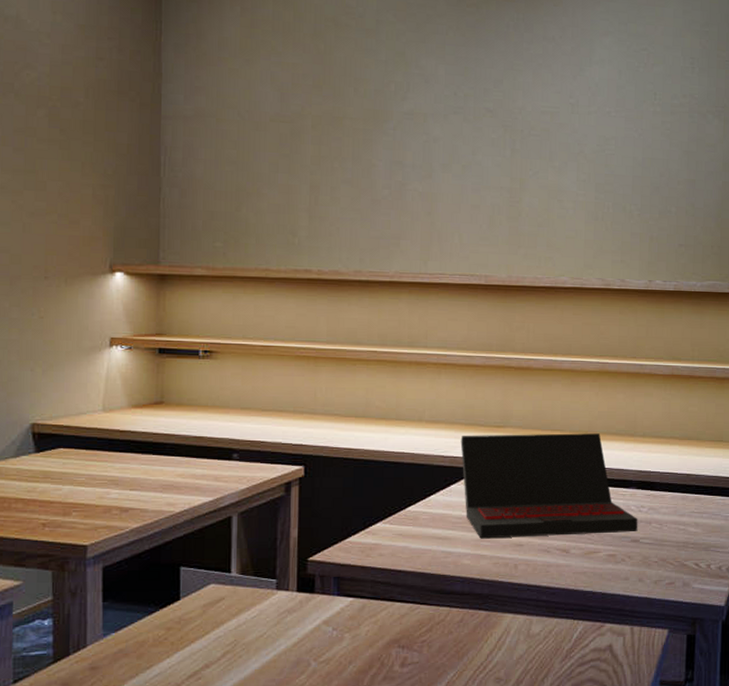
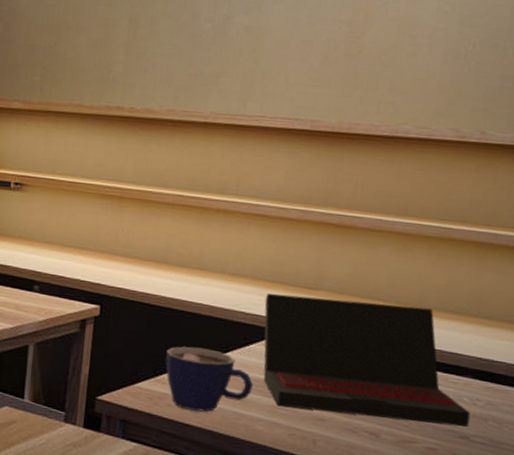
cup: none [374,494,457,556] -> present [165,346,253,412]

